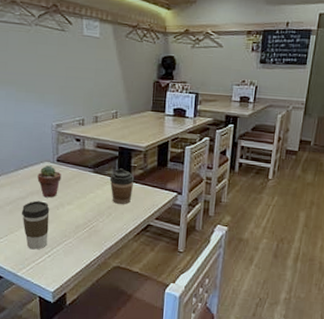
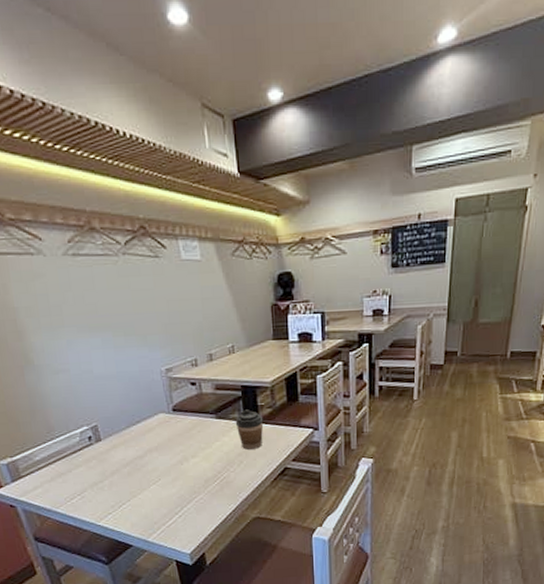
coffee cup: present [22,200,50,250] -> none [142,457,177,512]
potted succulent: present [37,165,62,198] -> none [153,417,181,453]

